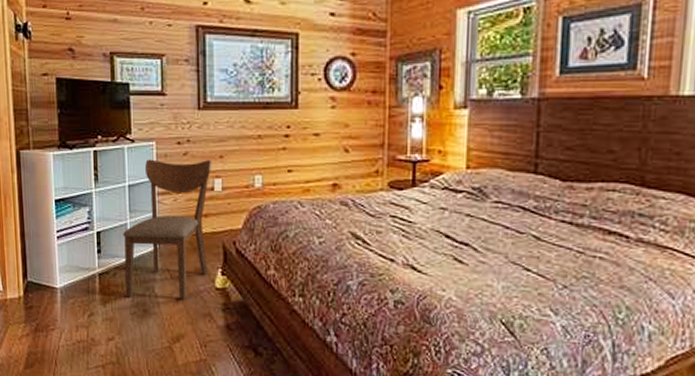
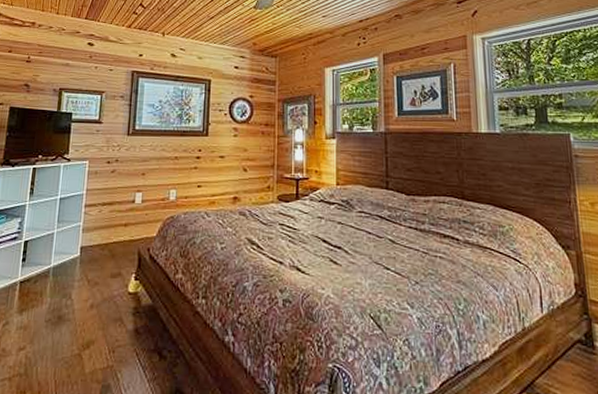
chair: present [123,159,212,299] -> none [42,175,136,305]

